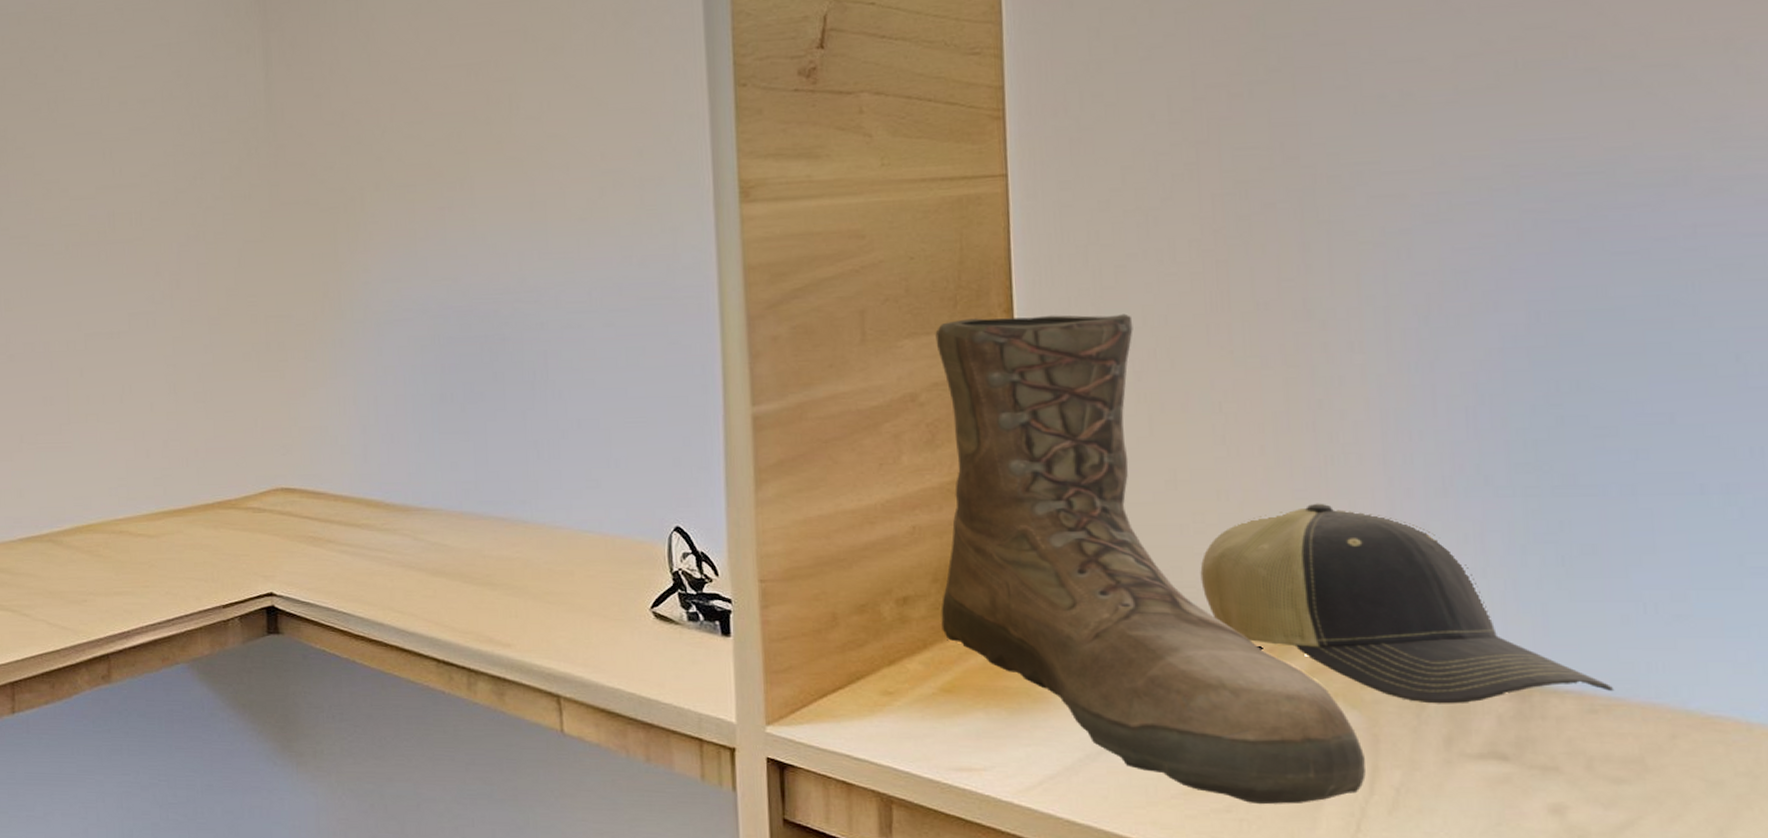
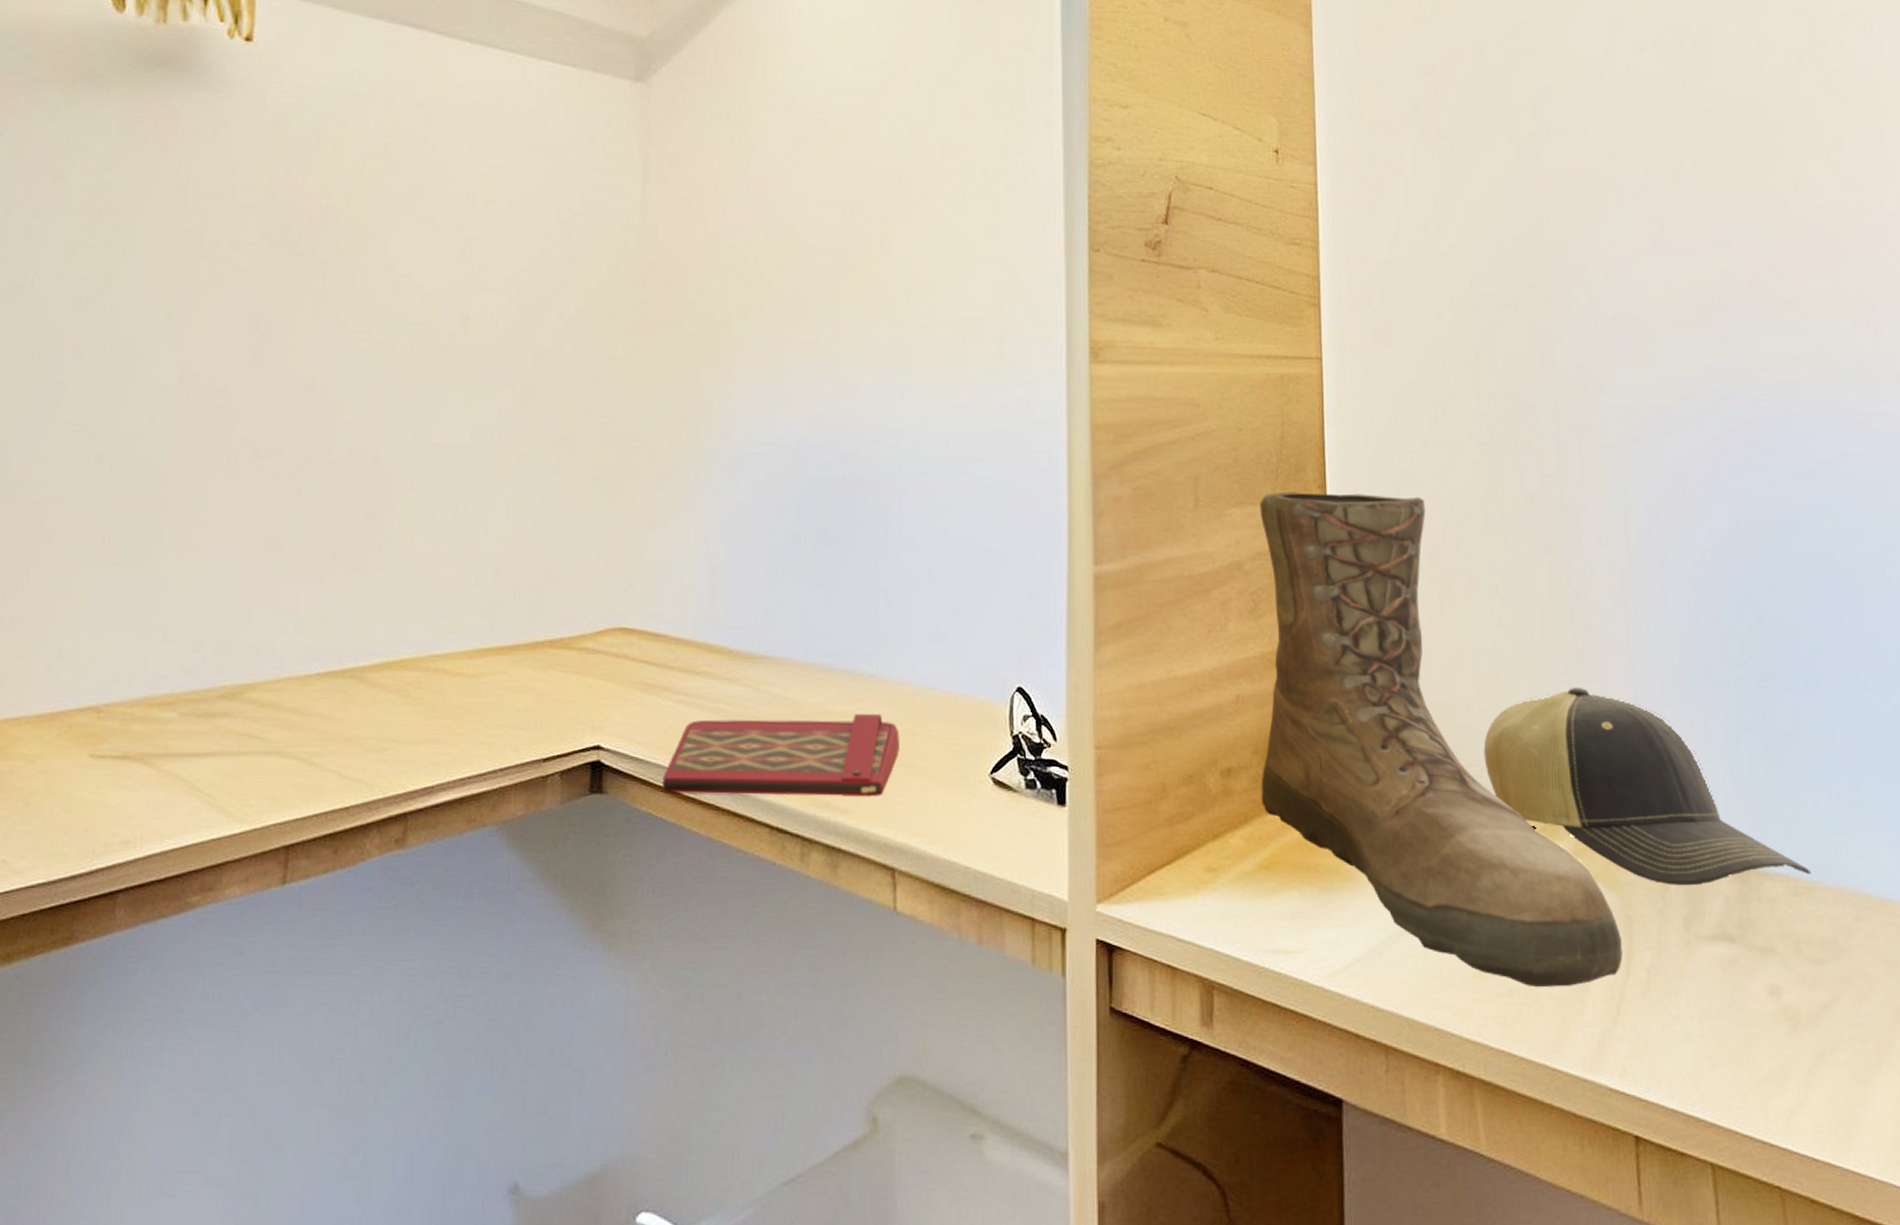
clutch bag: none [333,556,558,633] -> present [662,713,900,797]

